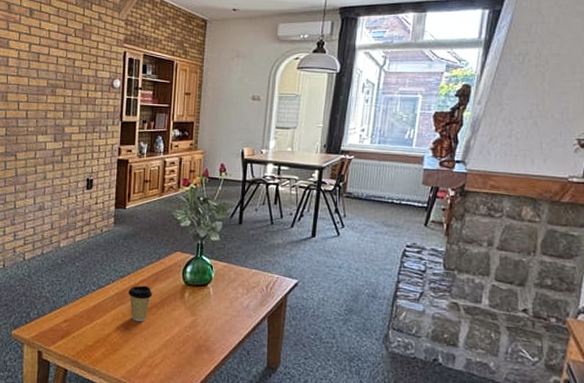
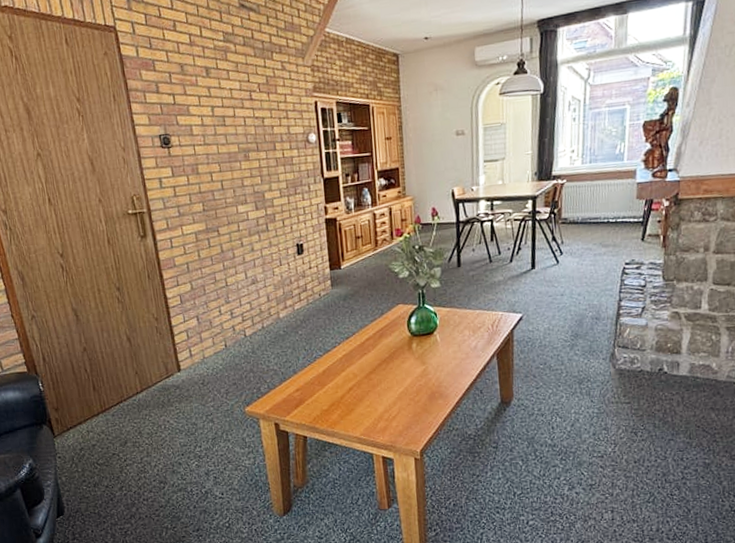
coffee cup: present [128,285,152,322] -> none [356,343,380,380]

